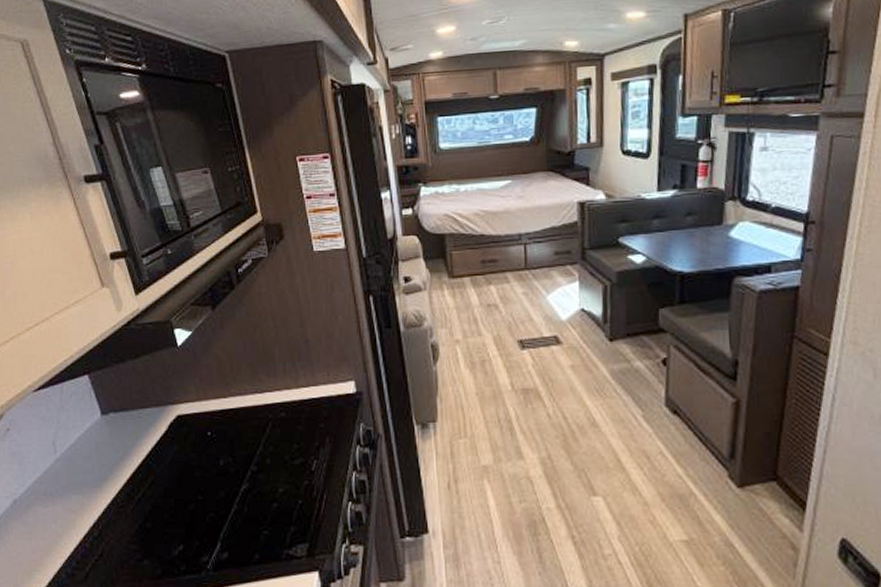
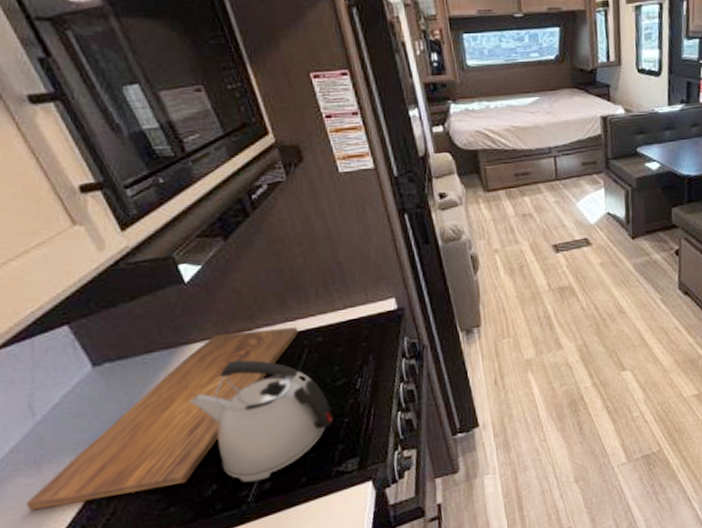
cutting board: none [40,398,265,539] -> present [25,327,298,511]
kettle: none [170,425,288,550] -> present [190,360,333,483]

